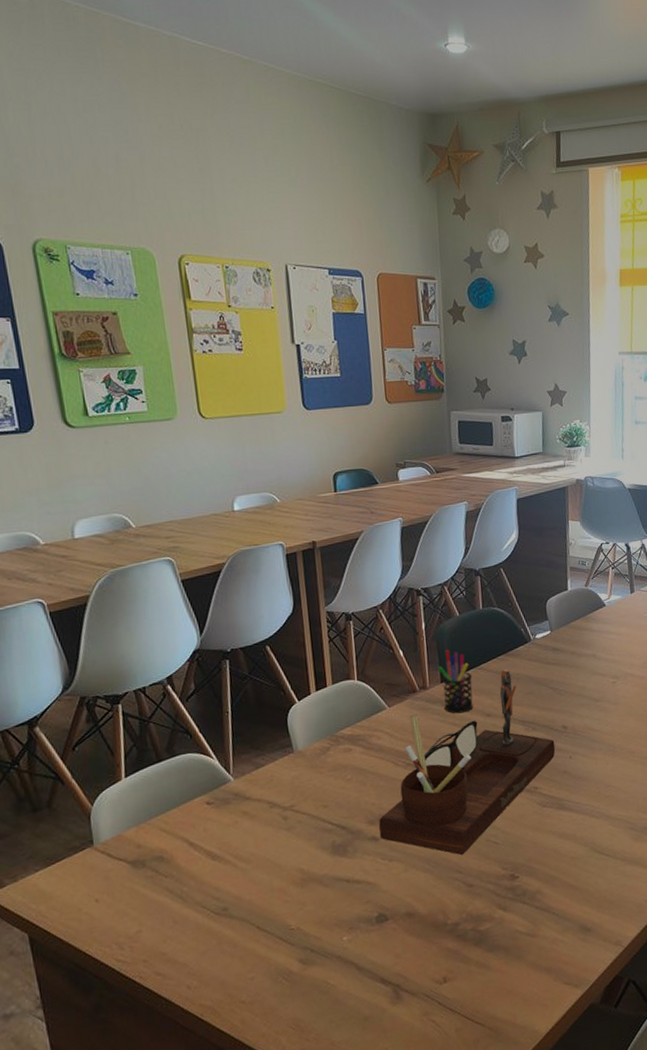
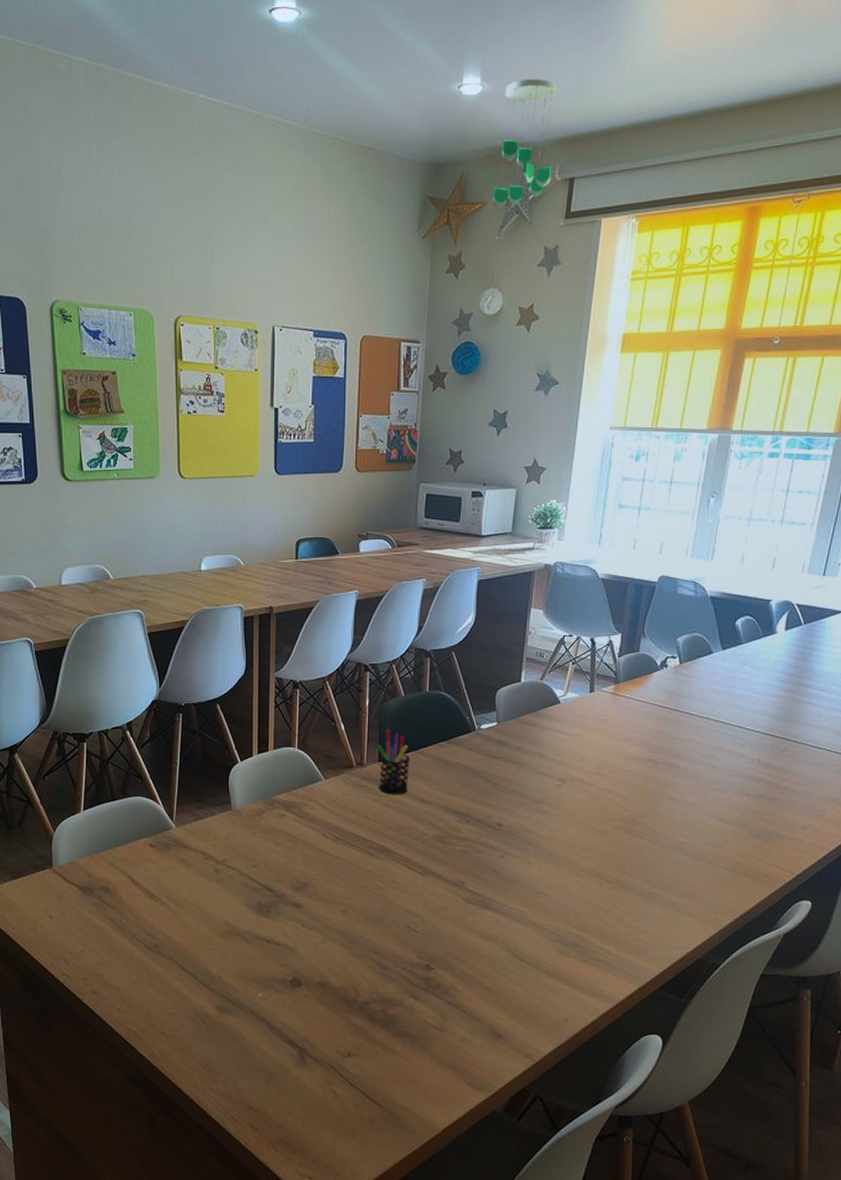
desk organizer: present [378,669,556,855] -> none [302,757,488,936]
ceiling mobile: none [488,42,540,155] -> present [492,79,557,207]

